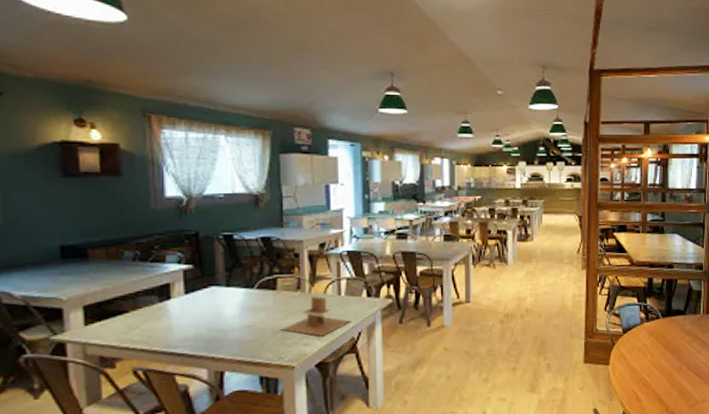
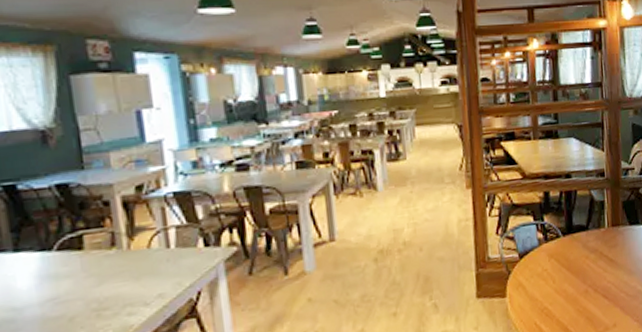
napkin holder: present [281,296,351,336] -> none [94,252,187,302]

